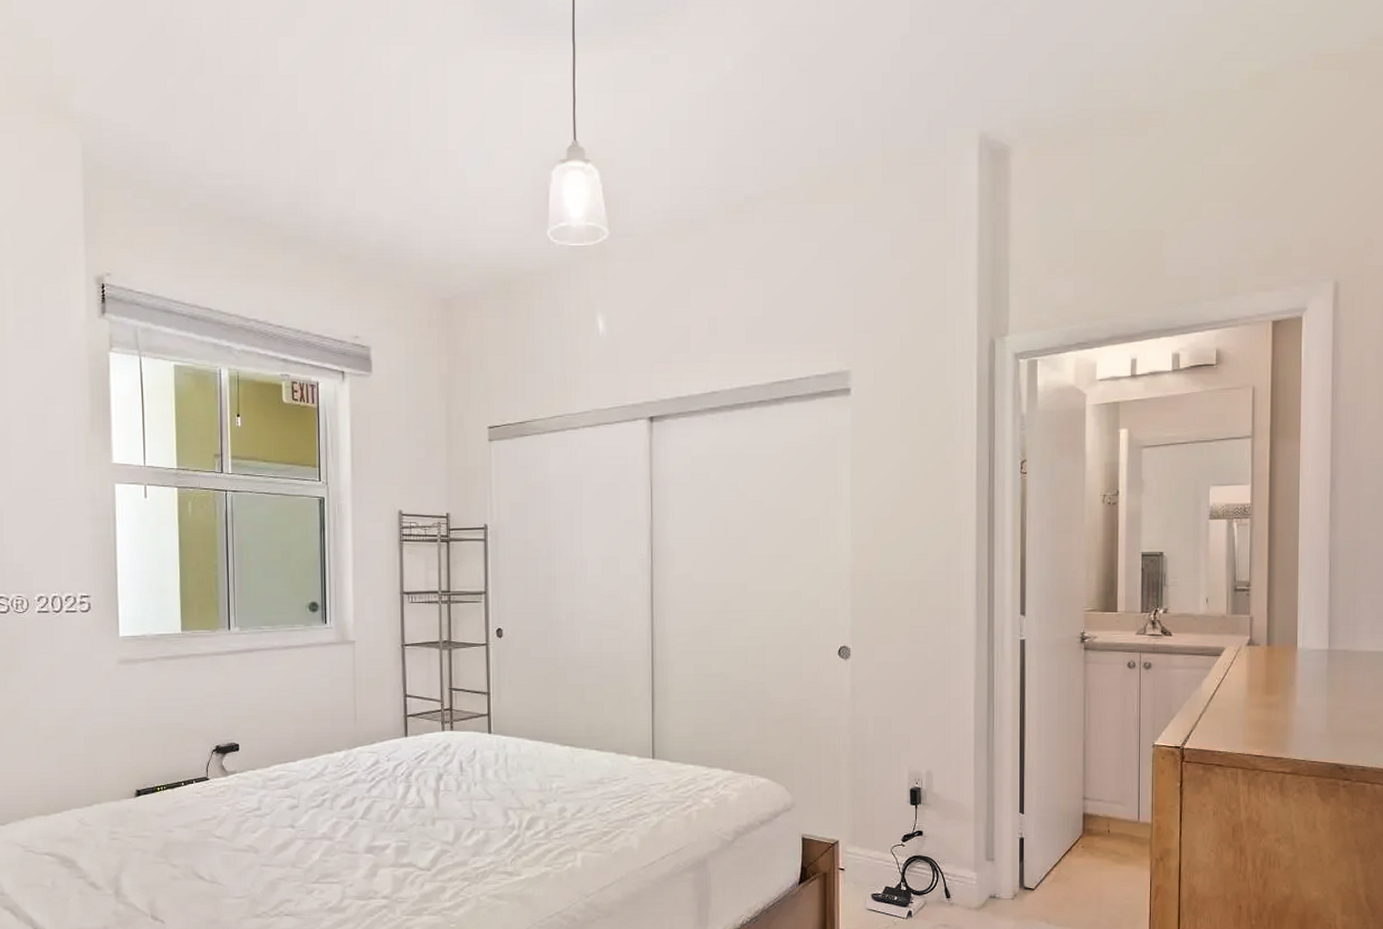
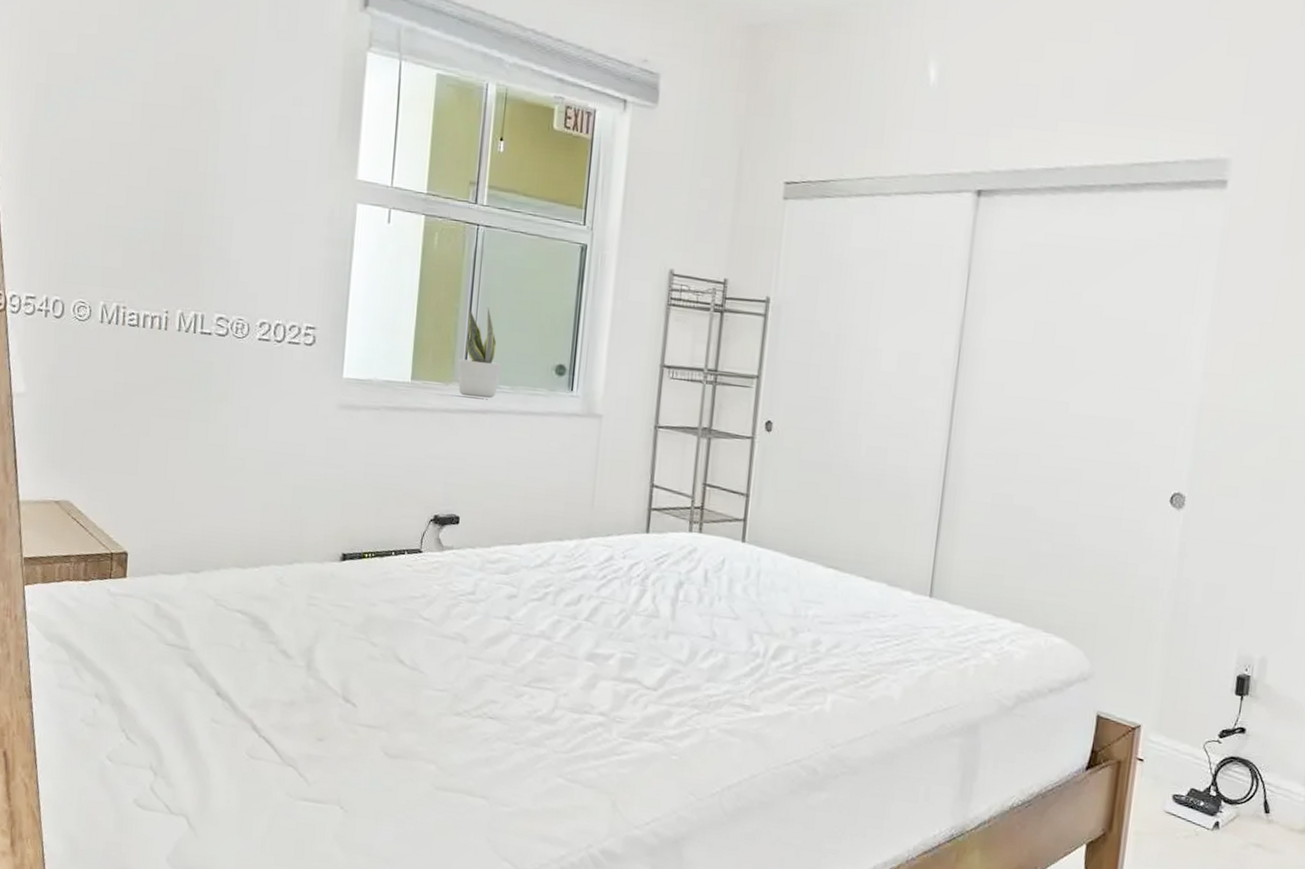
potted plant: none [222,560,261,639] -> present [457,307,501,399]

